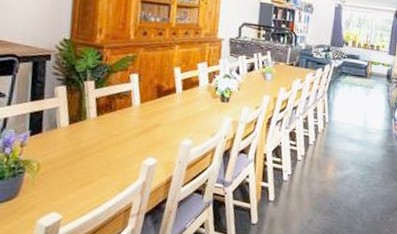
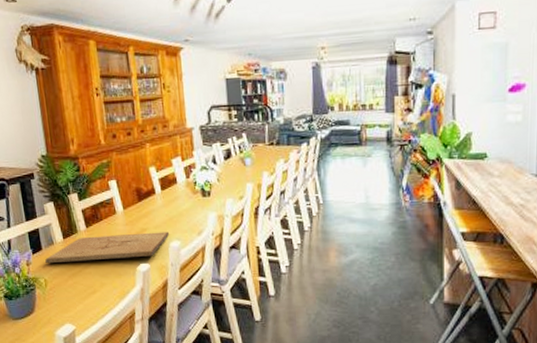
cutting board: none [43,125,183,152] -> present [45,231,170,264]

